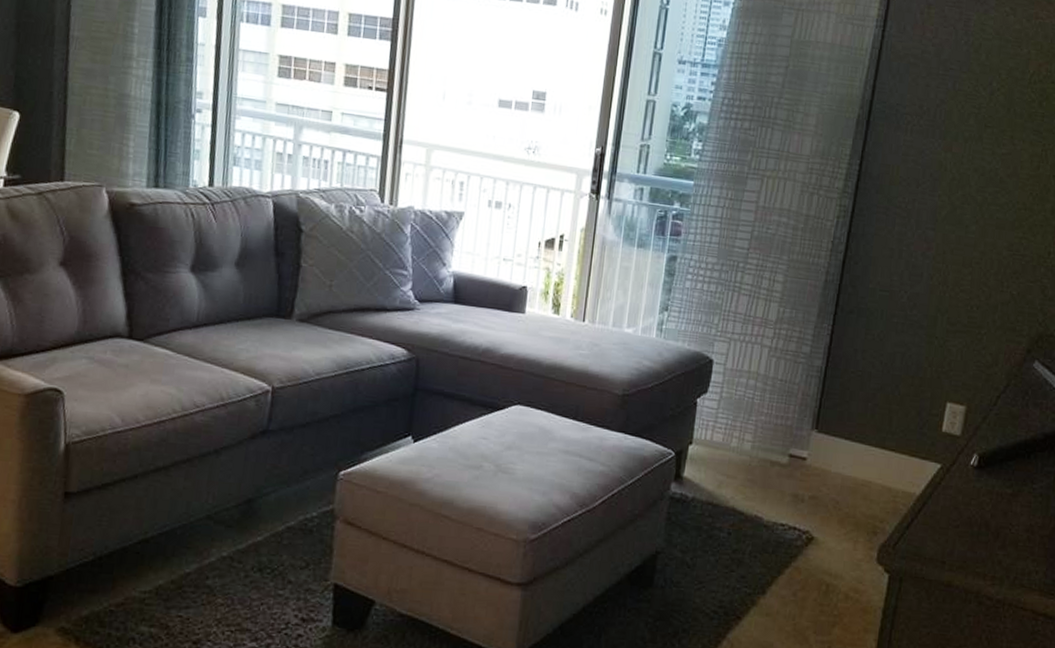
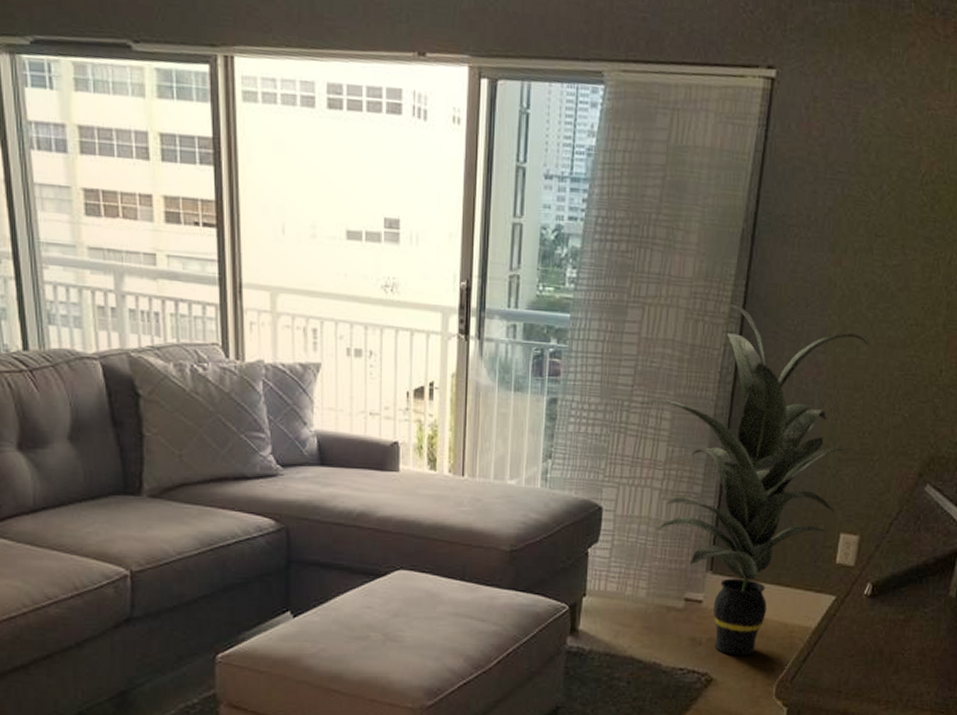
indoor plant: none [754,181,978,517] -> present [640,304,869,656]

